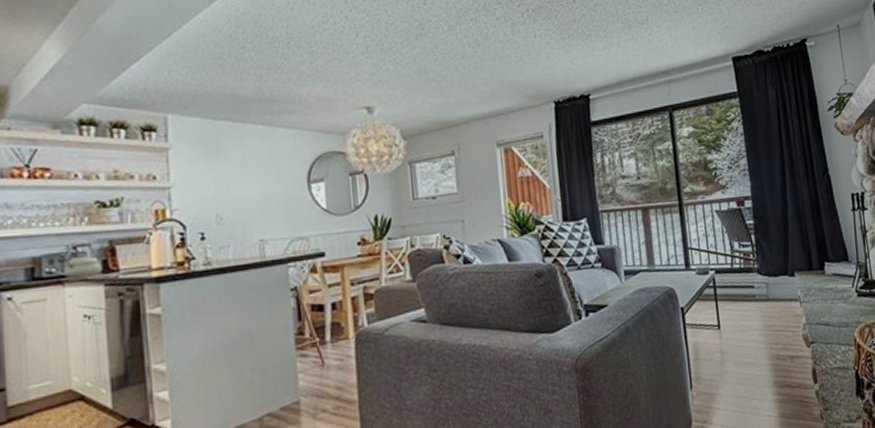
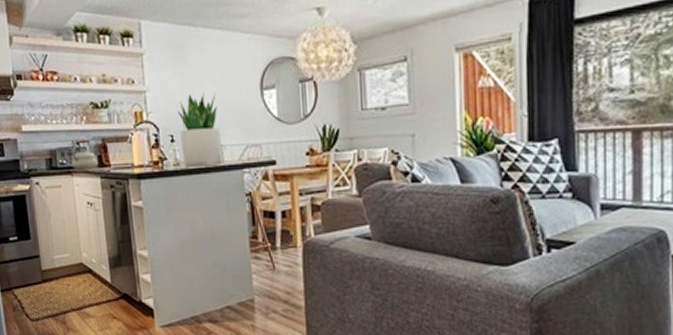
planter: none [210,187,264,267] -> present [177,92,222,169]

